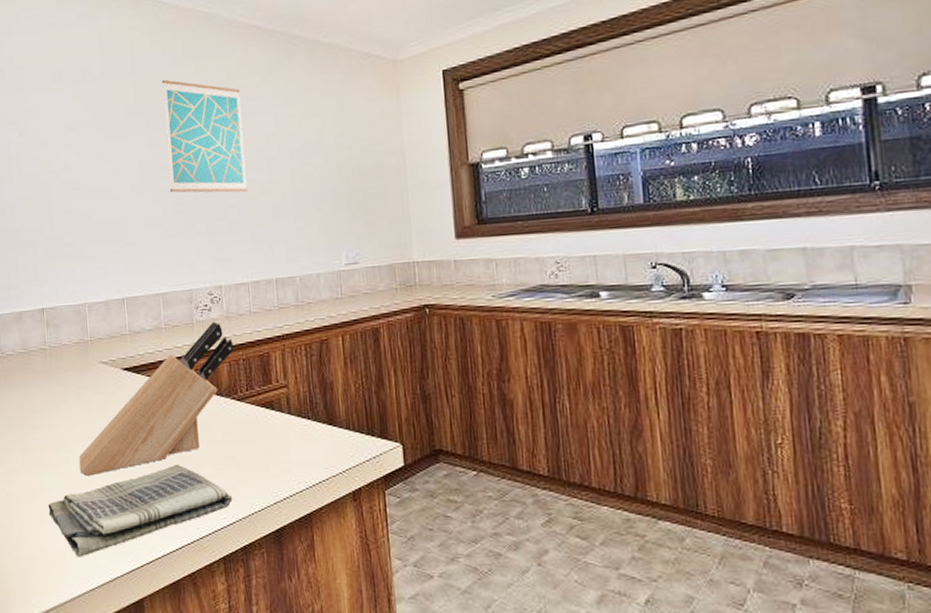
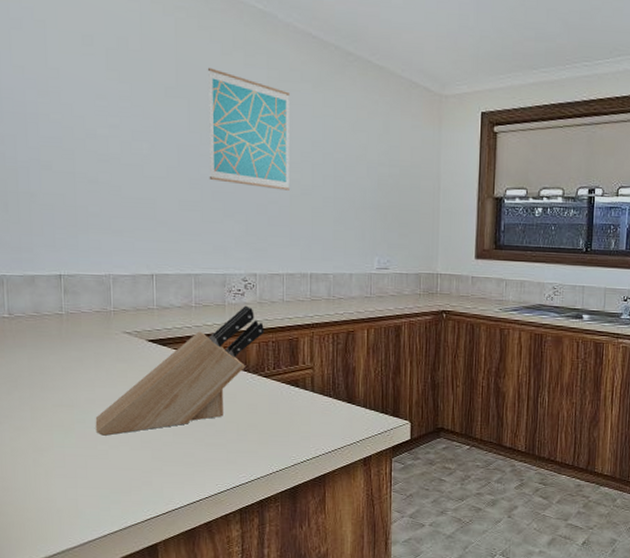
dish towel: present [48,464,233,557] -> none [59,429,253,508]

